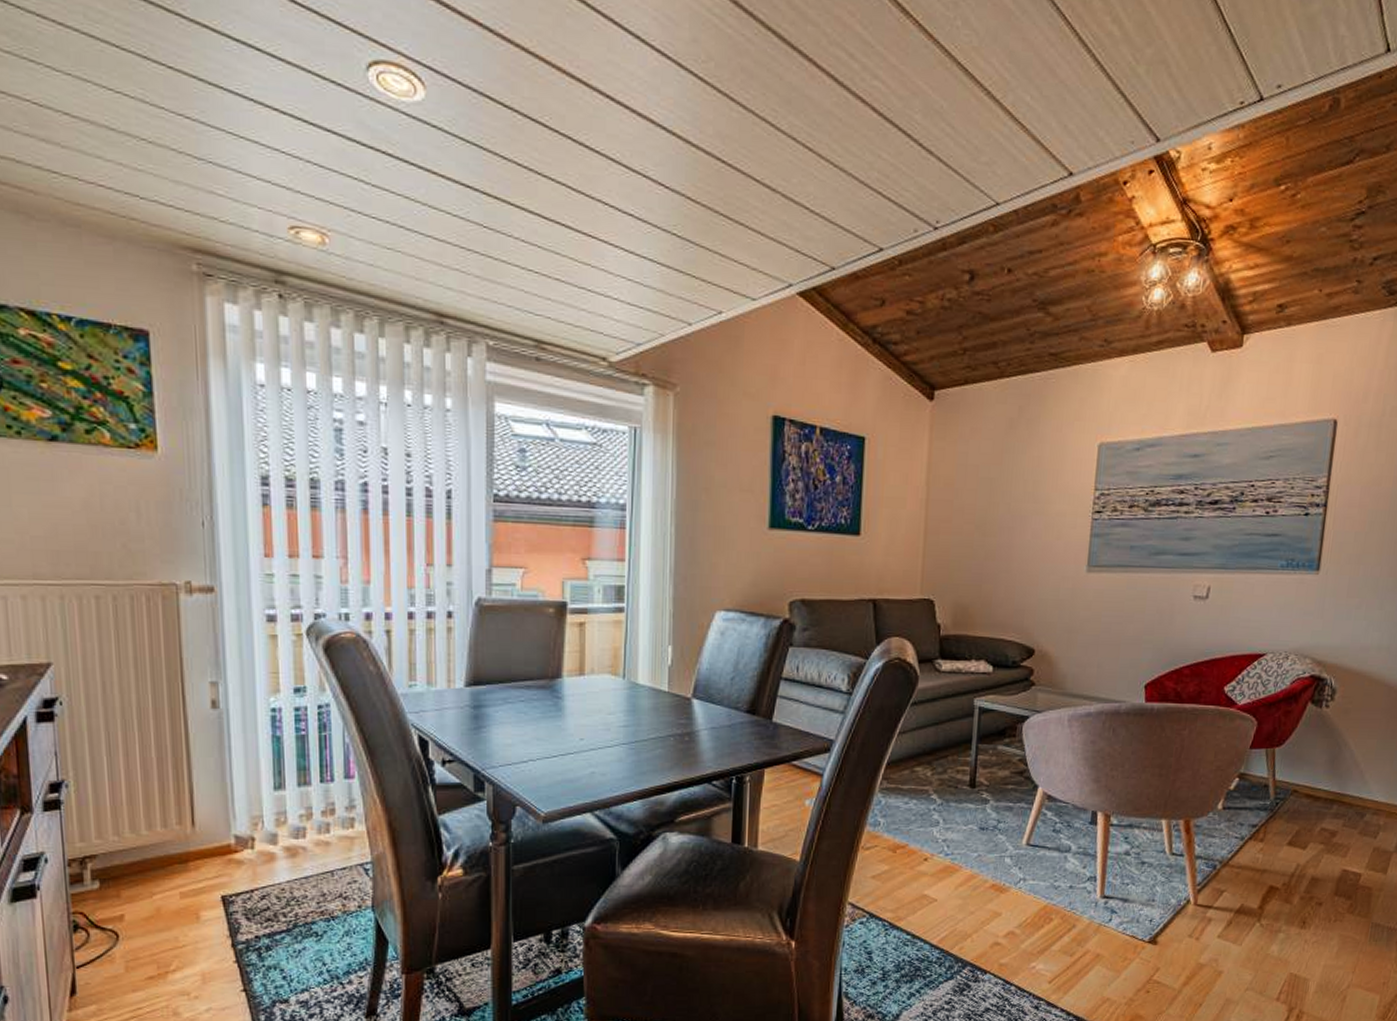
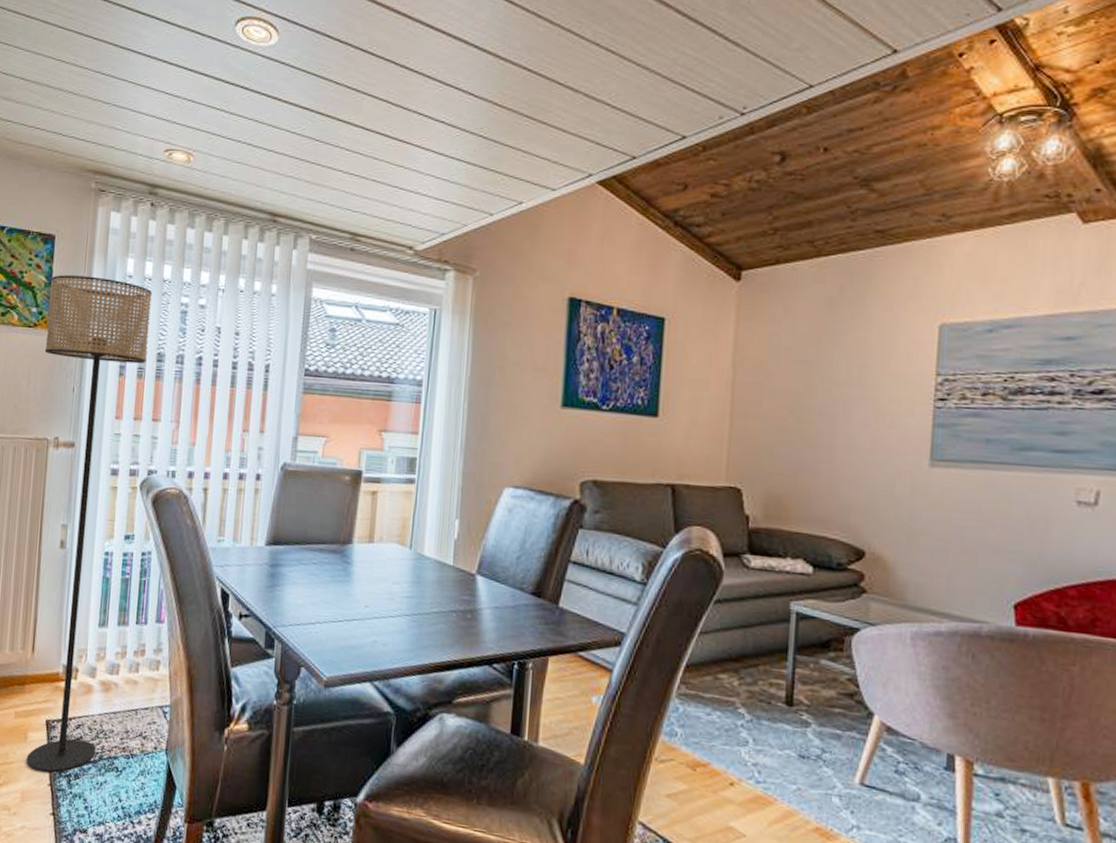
floor lamp: none [152,382,297,951] -> present [26,275,152,773]

